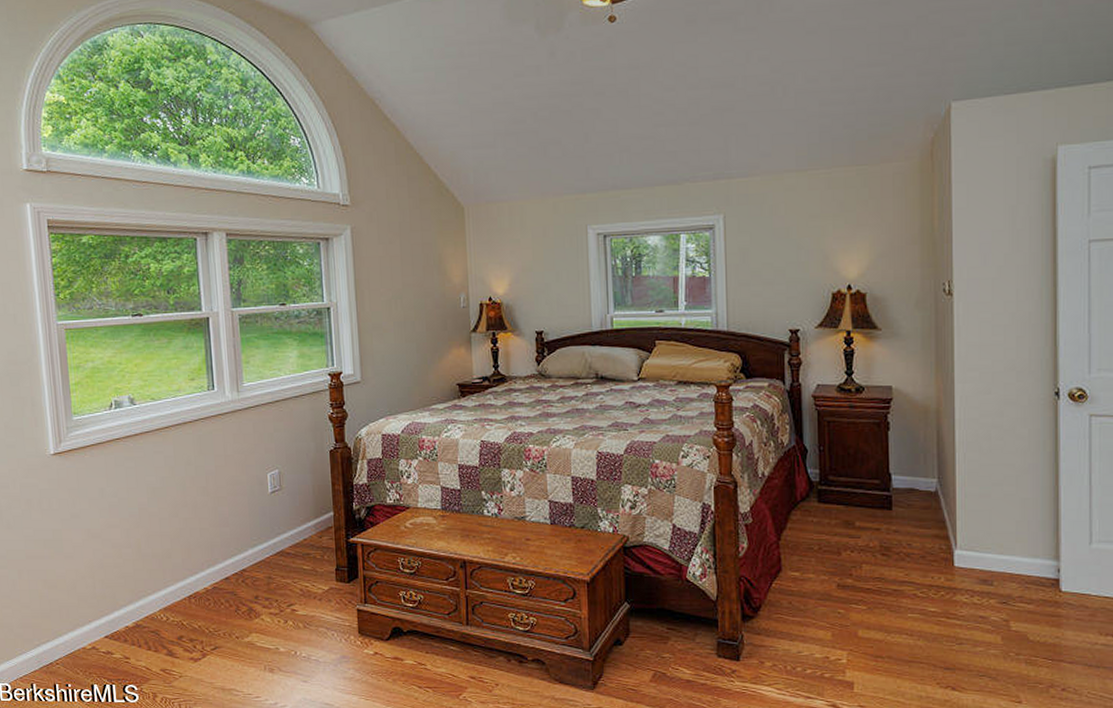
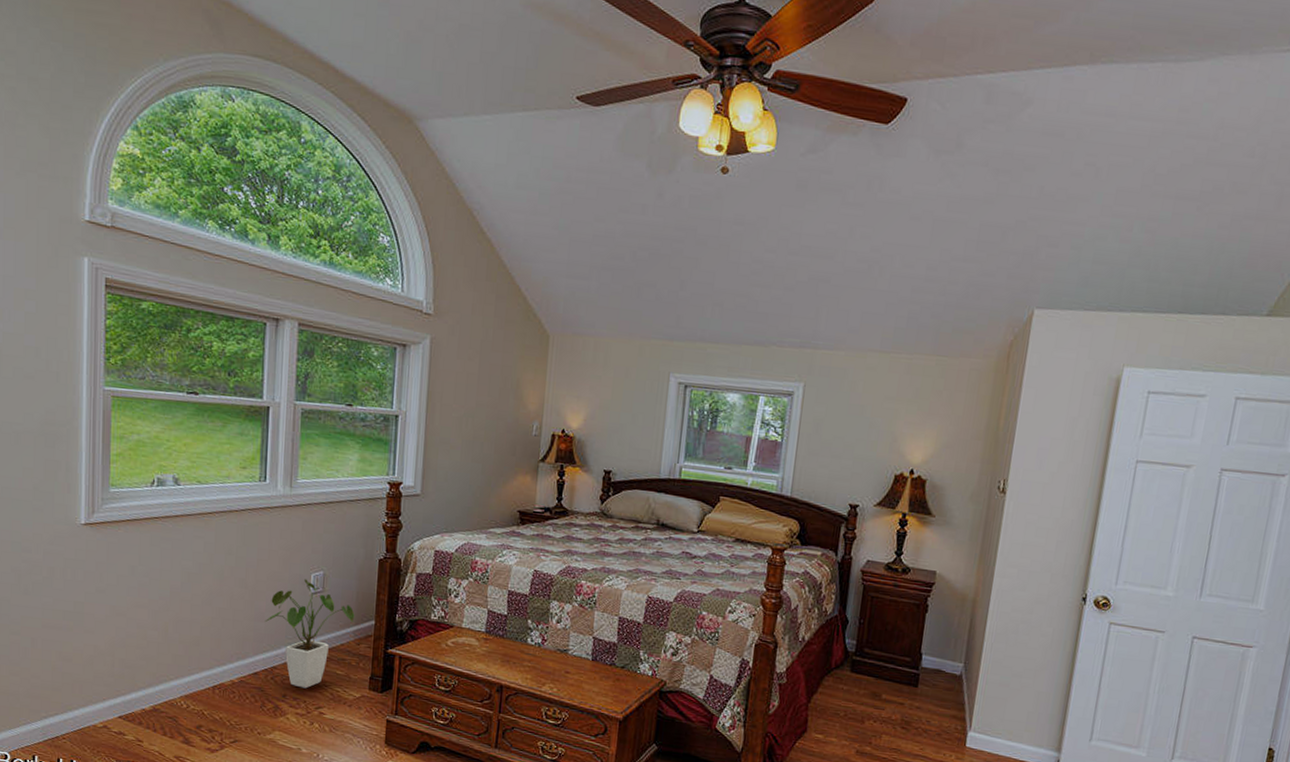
house plant: none [229,479,314,588] -> present [265,578,355,689]

